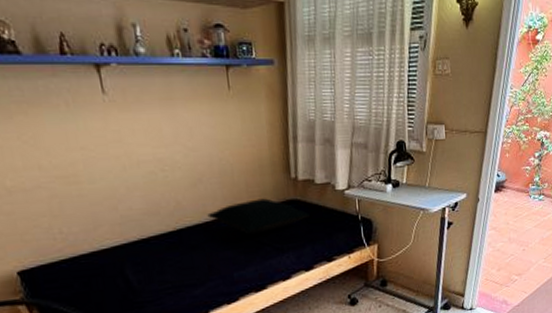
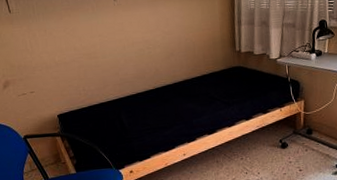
pillow: present [207,198,310,235] -> none [176,66,250,92]

